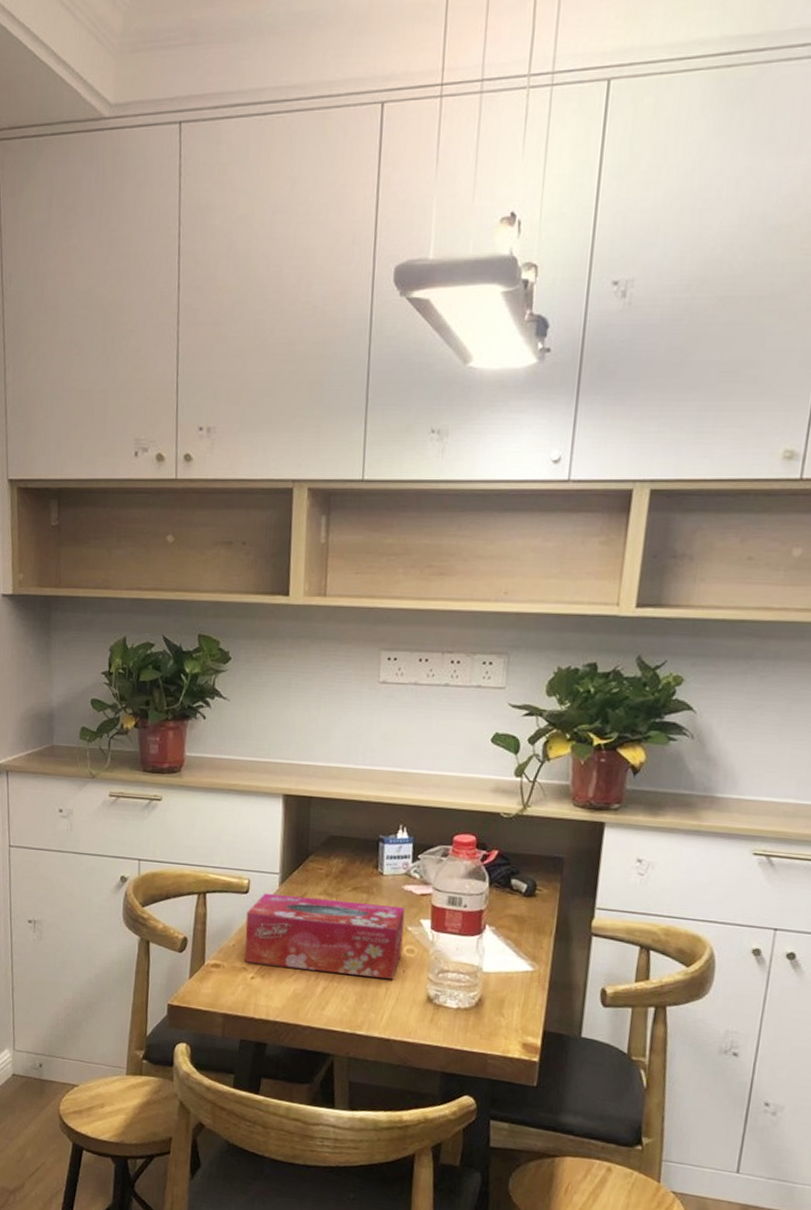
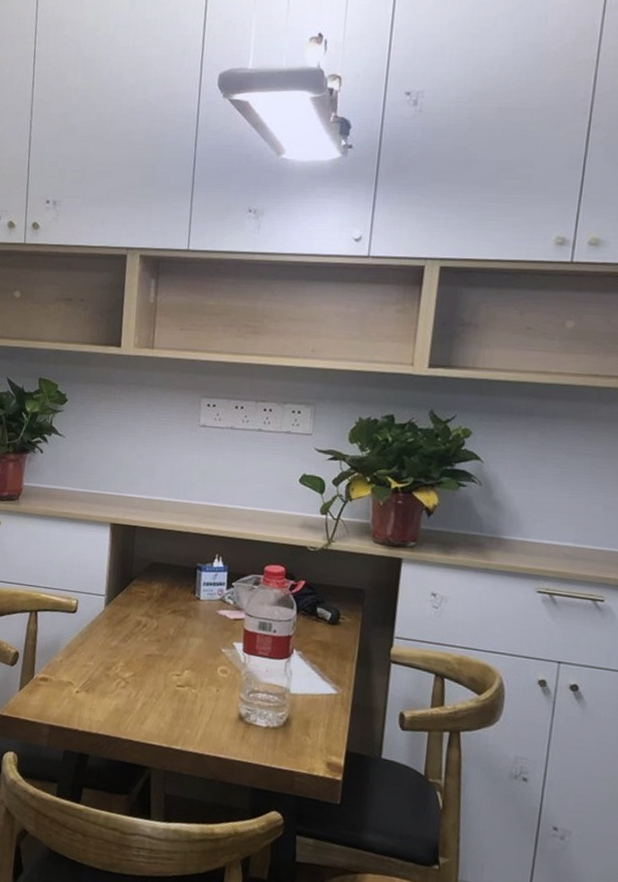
tissue box: present [244,893,406,979] -> none [71,613,220,698]

